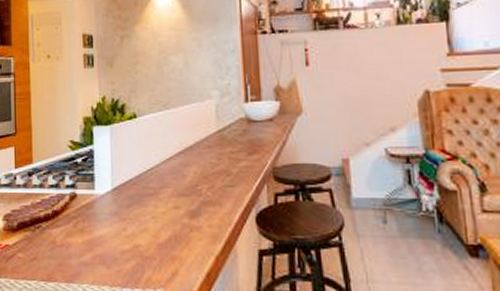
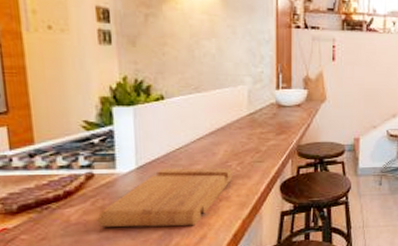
cutting board: none [78,190,204,259] -> present [97,167,233,228]

